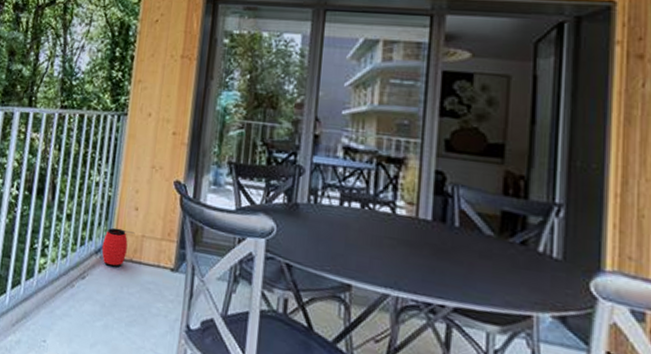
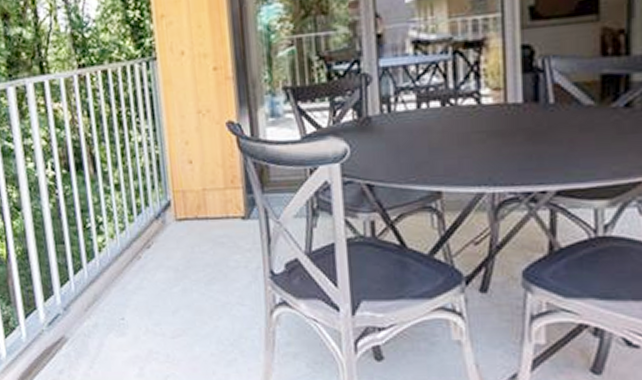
lantern: present [101,227,134,268] -> none [161,187,193,230]

